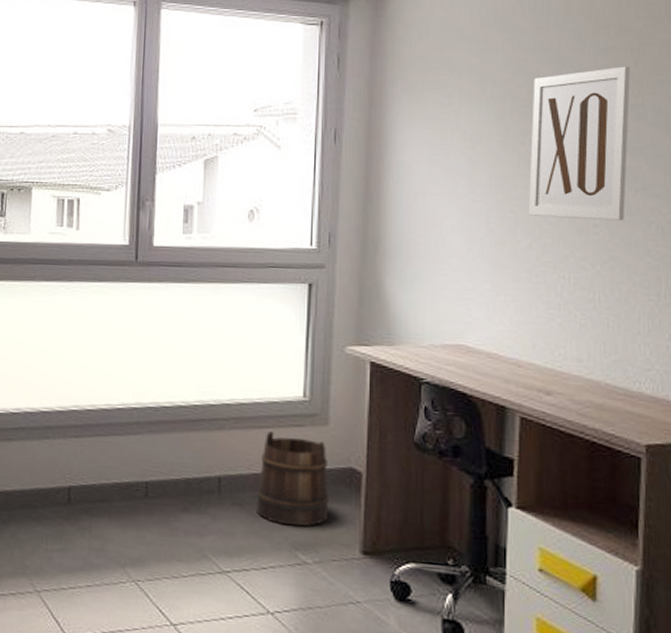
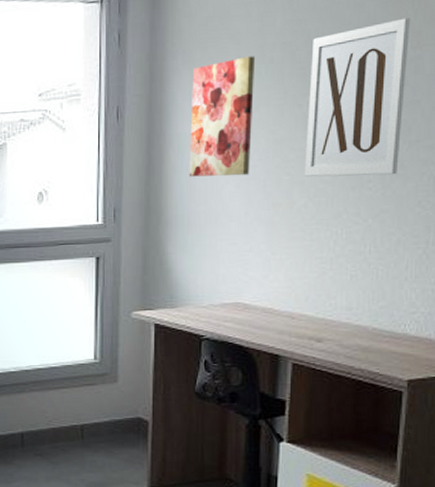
bucket: present [256,431,330,527] -> none [55,391,120,470]
wall art: none [408,90,477,210] -> present [189,56,256,177]

